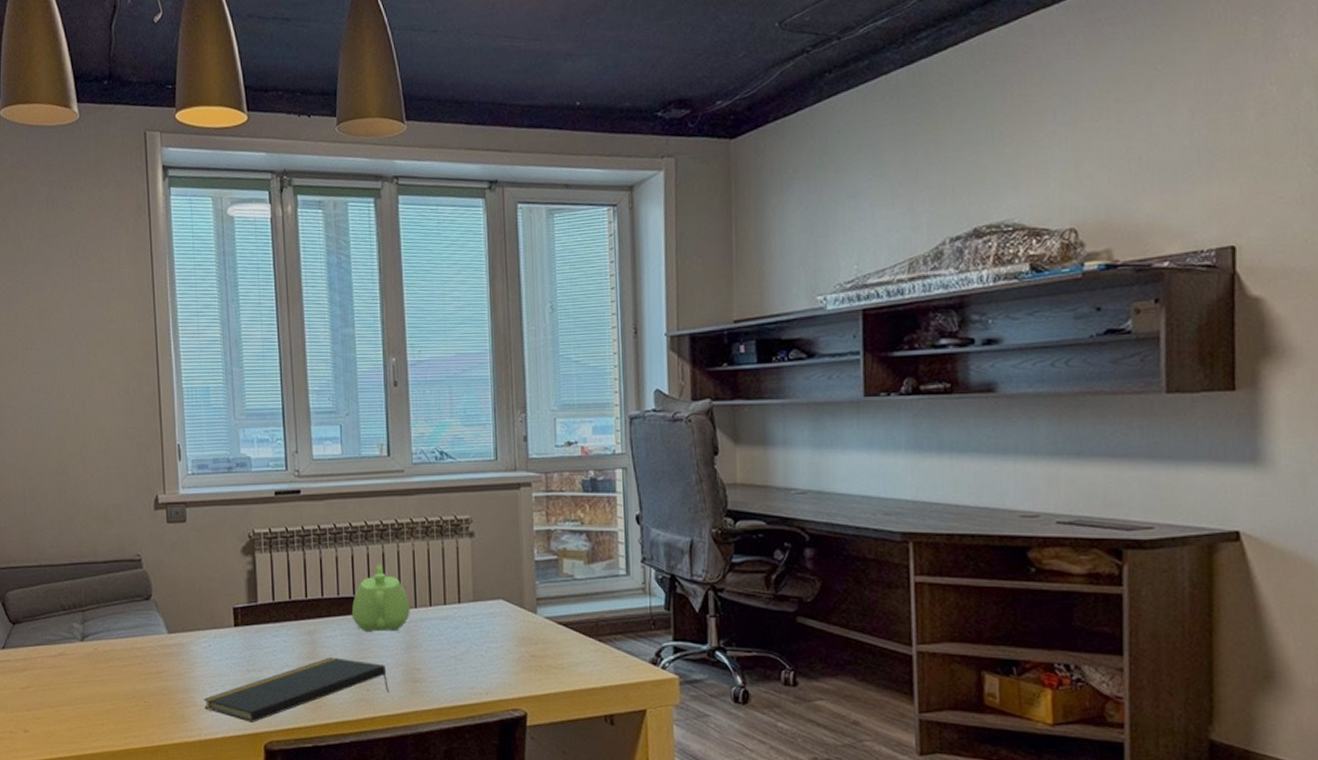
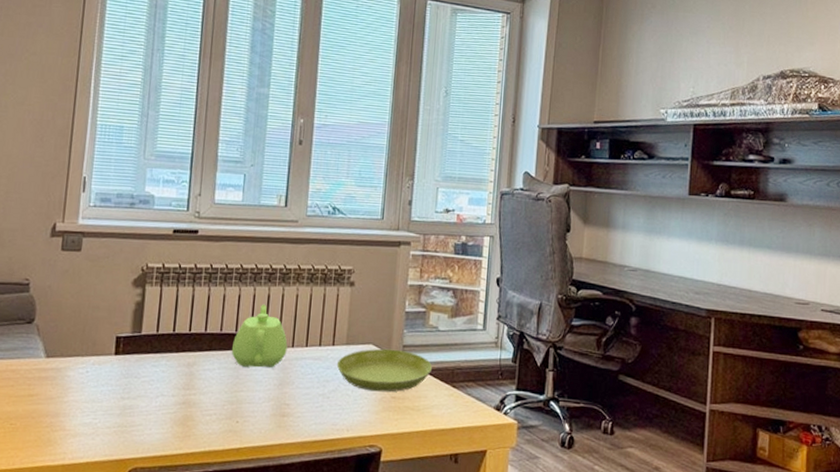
notepad: present [203,657,389,722] -> none [72,389,258,449]
saucer: none [465,603,573,651] -> present [336,348,433,392]

